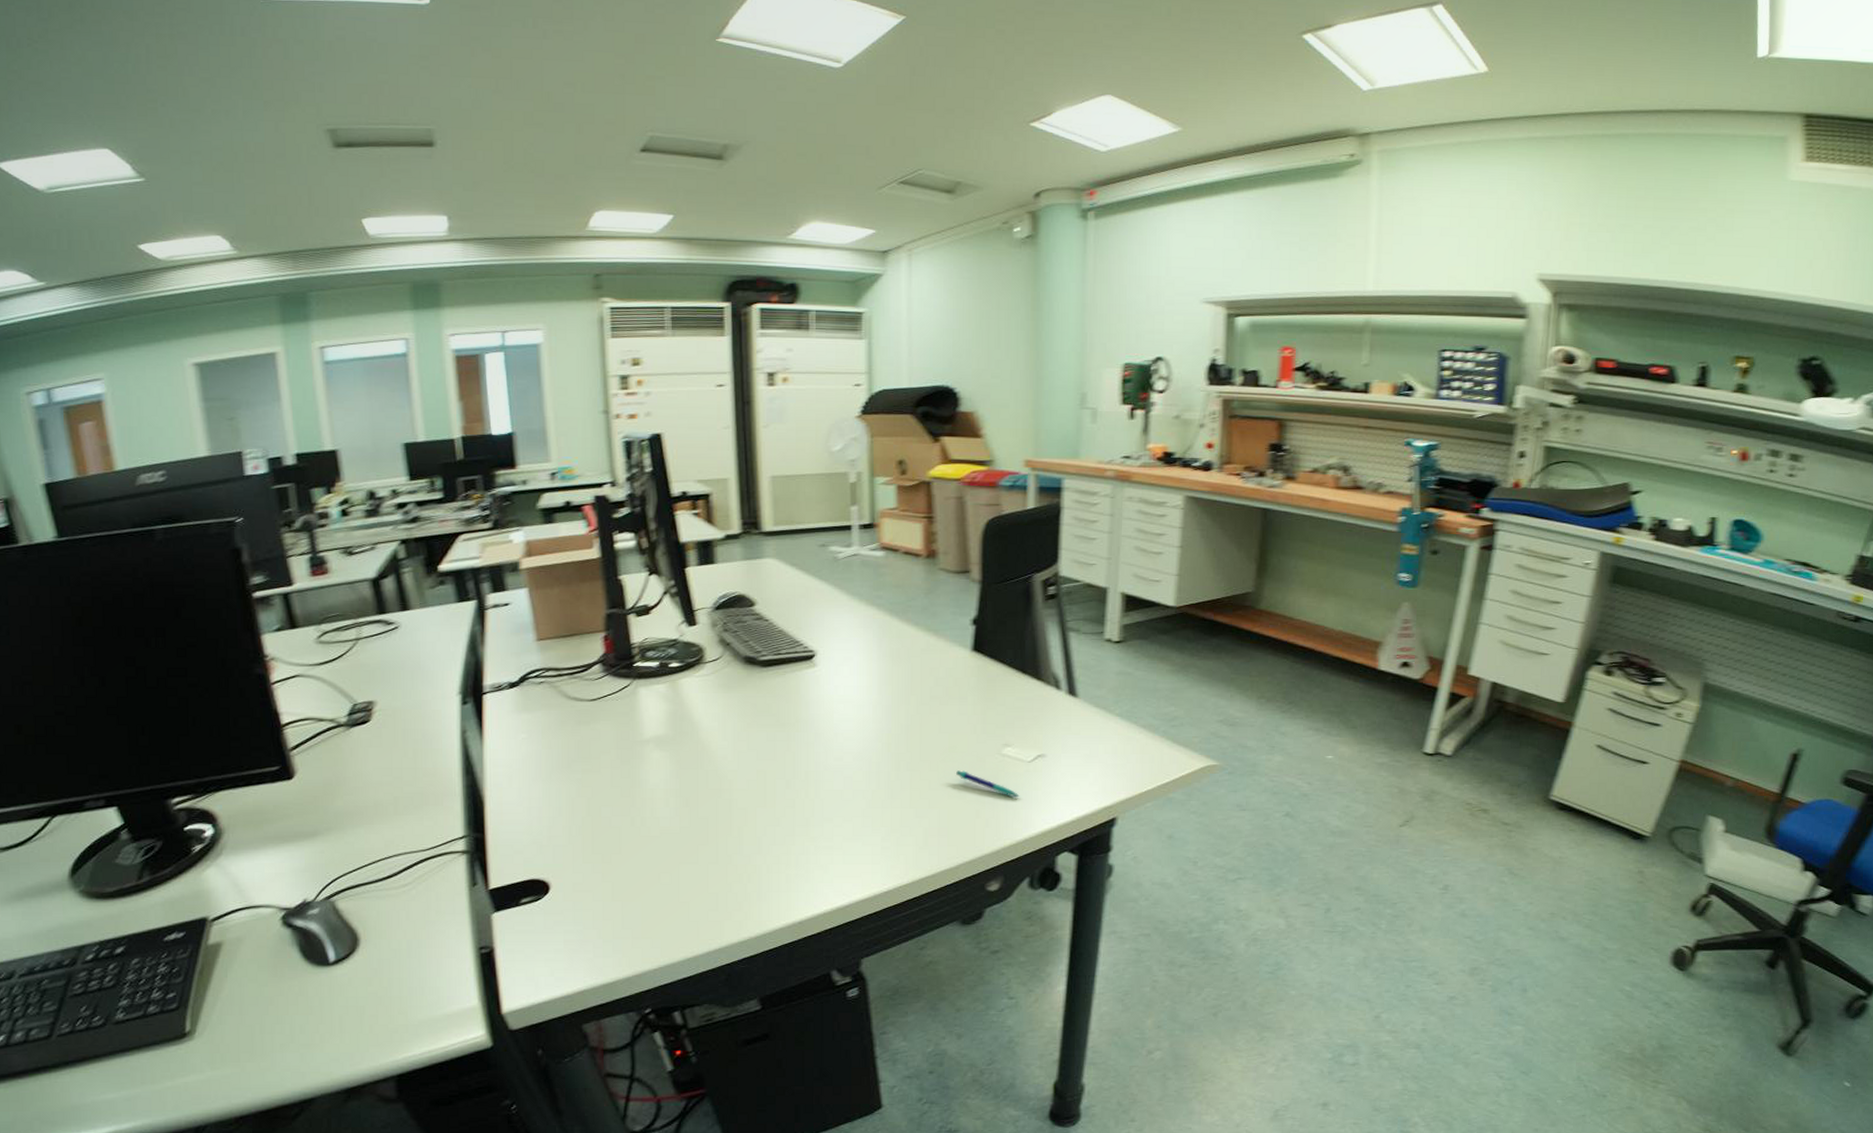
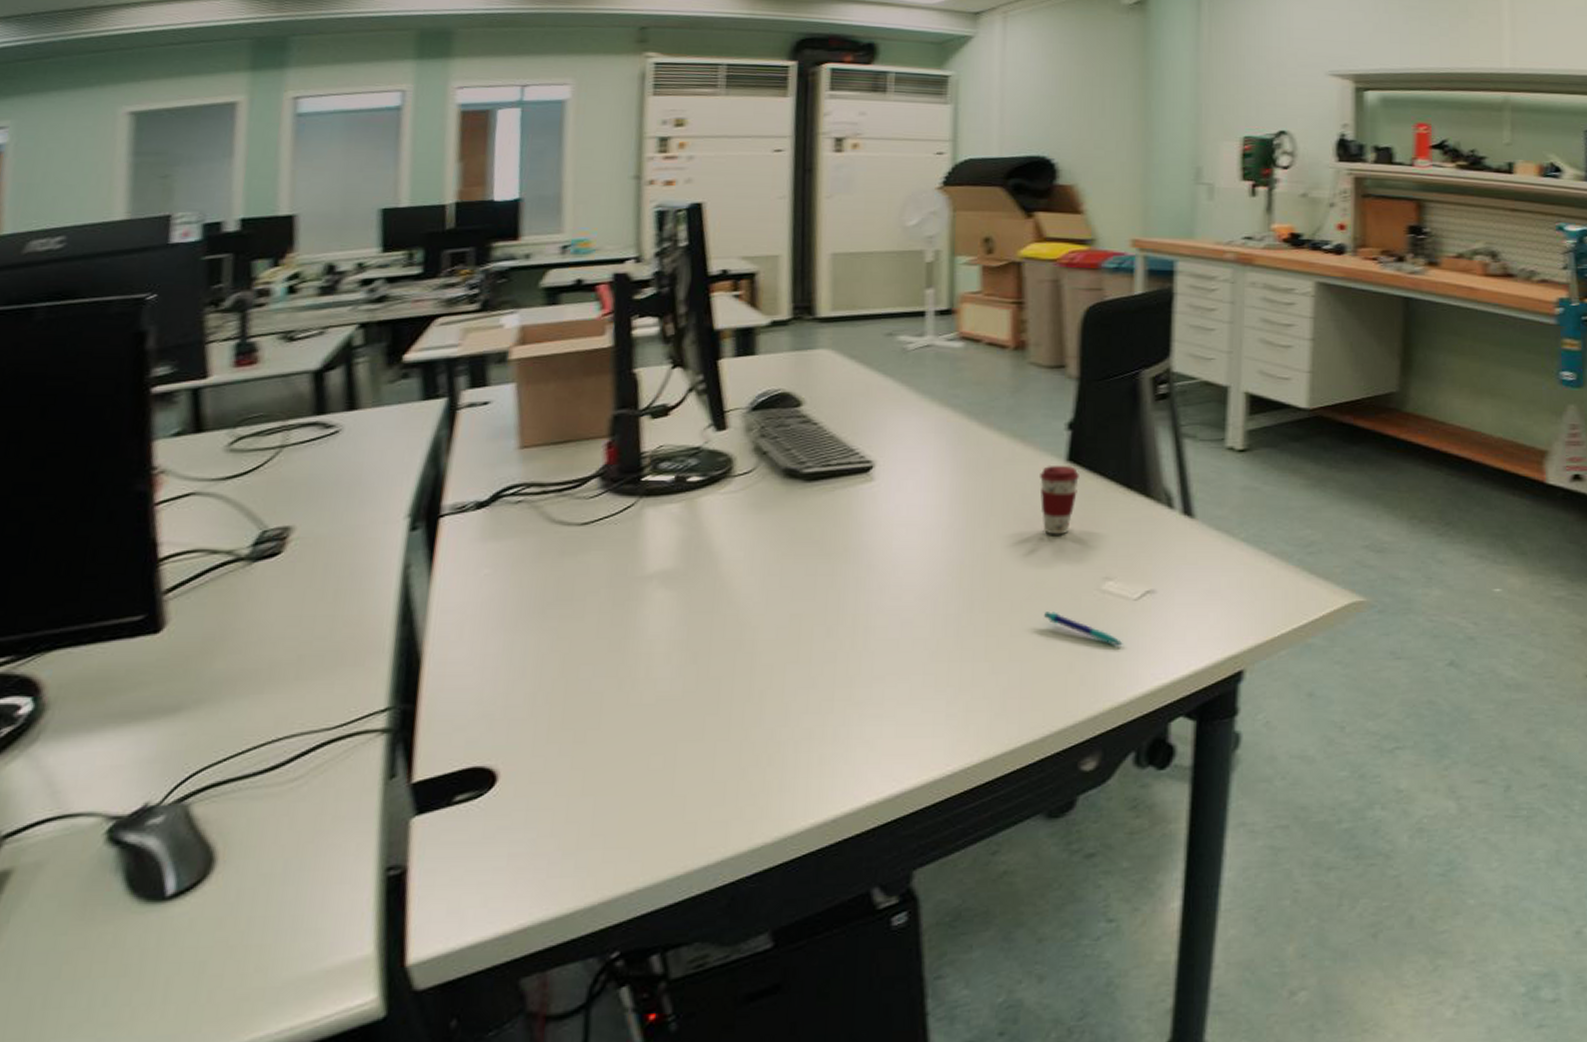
coffee cup: none [950,653,982,710] -> present [1040,464,1079,535]

